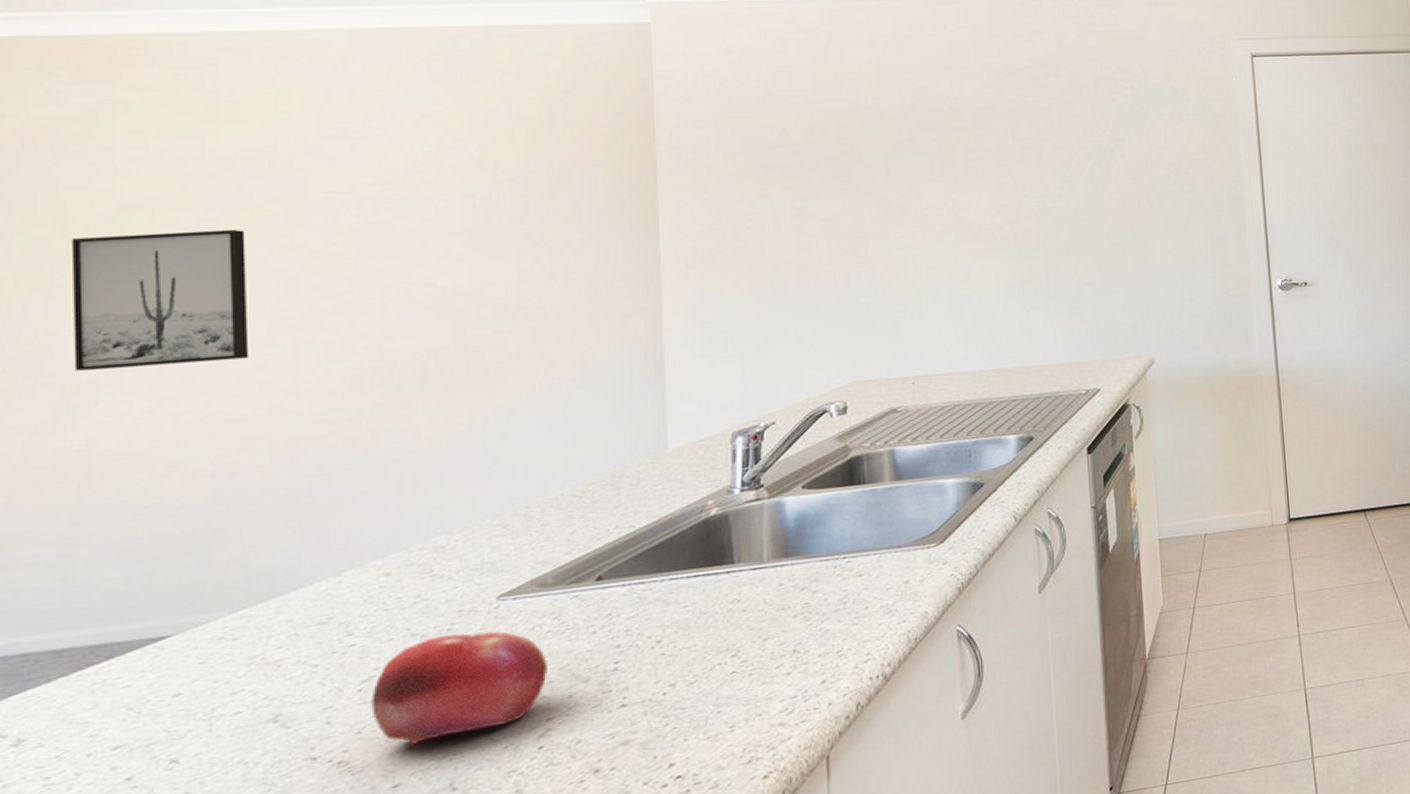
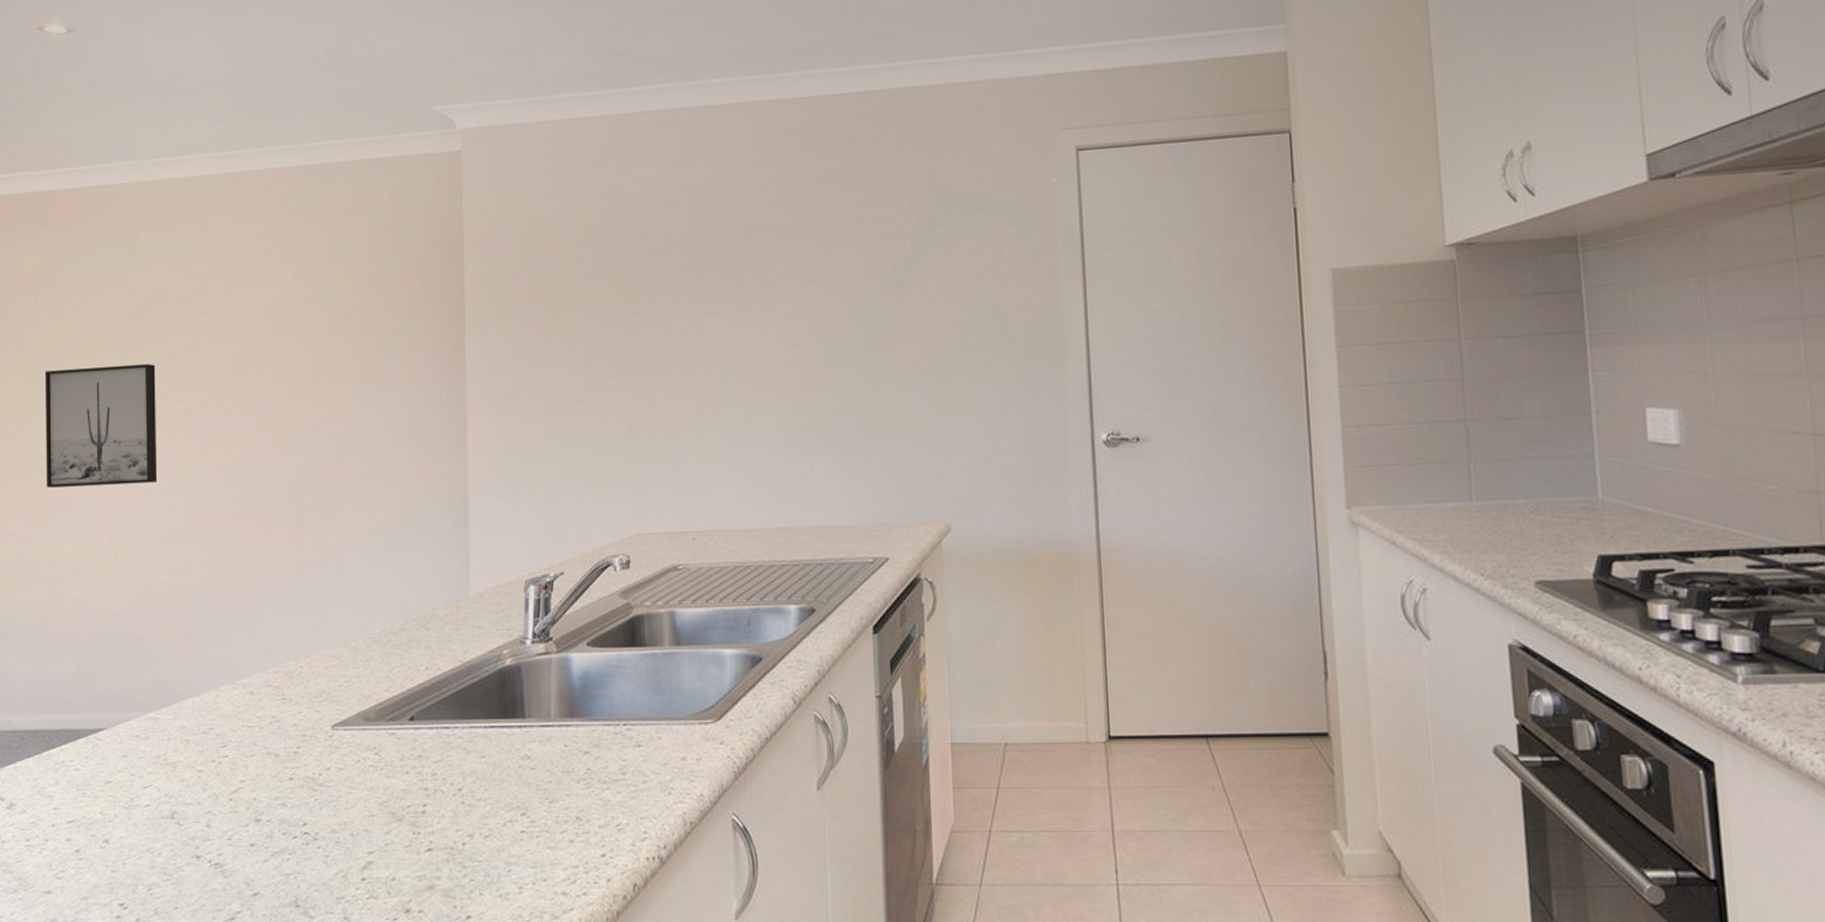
fruit: present [371,631,548,746] -> none [238,756,370,858]

